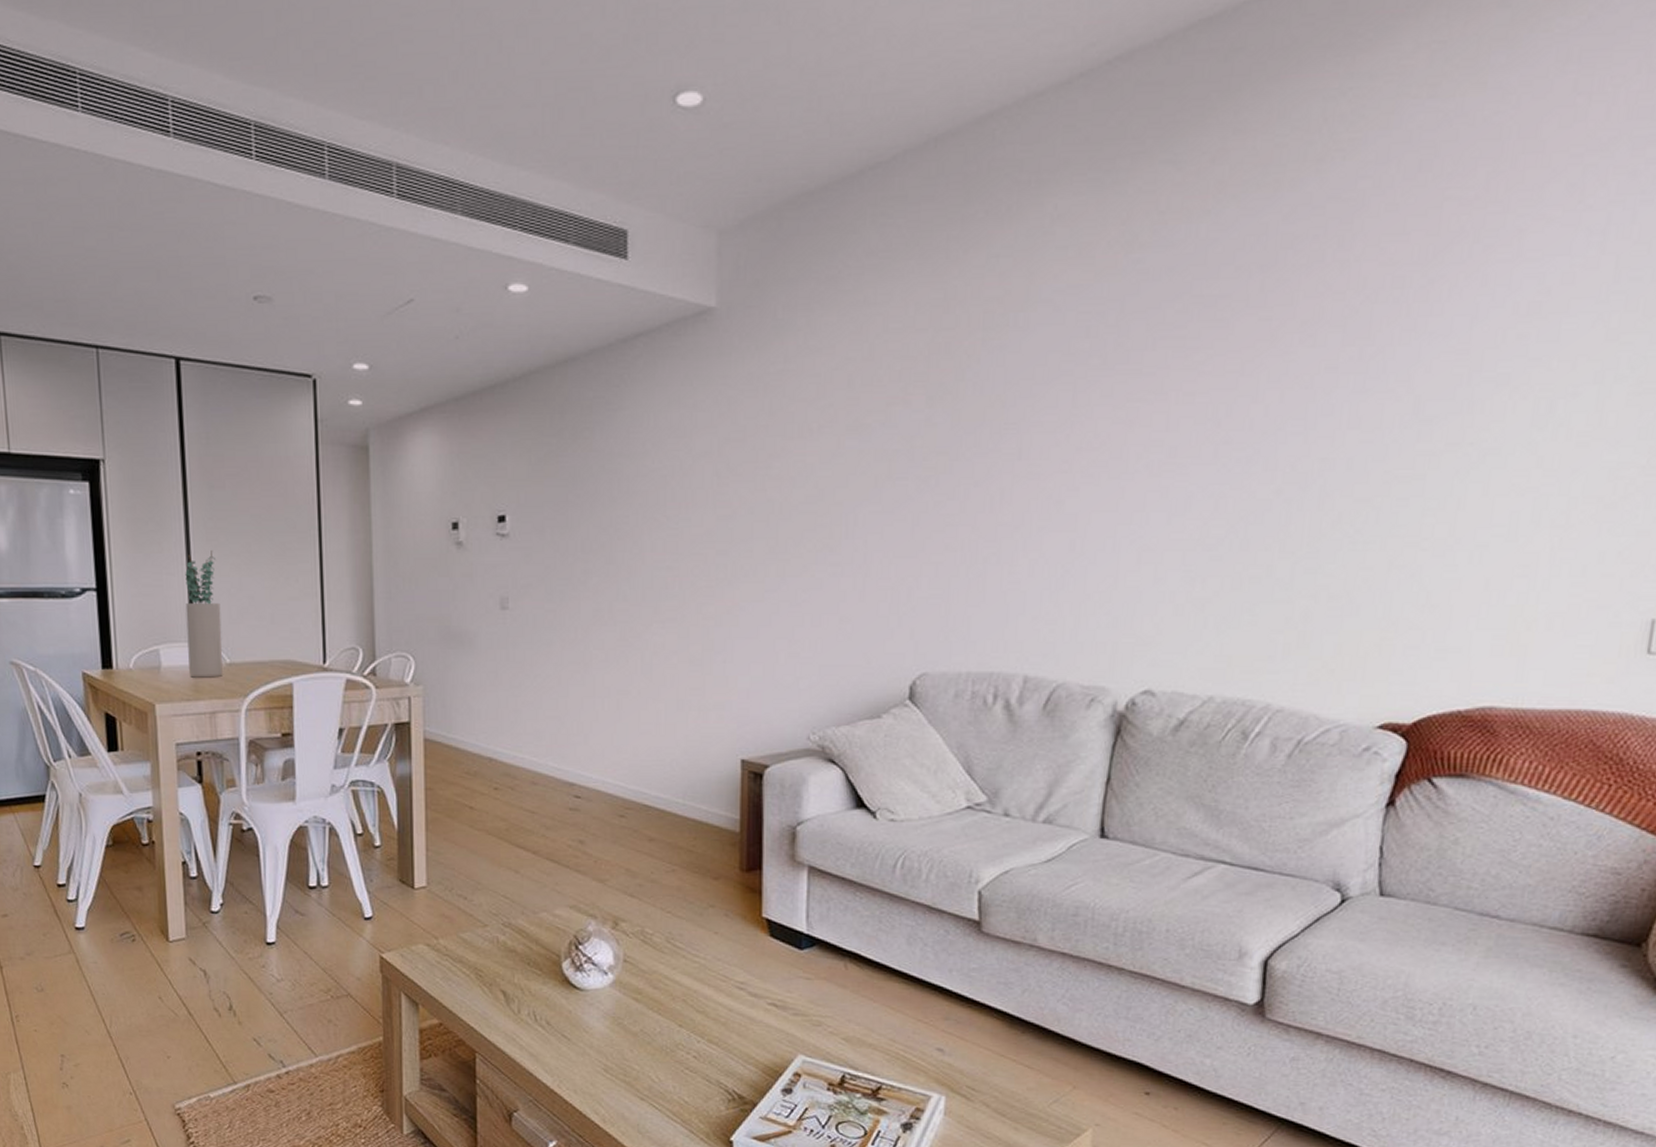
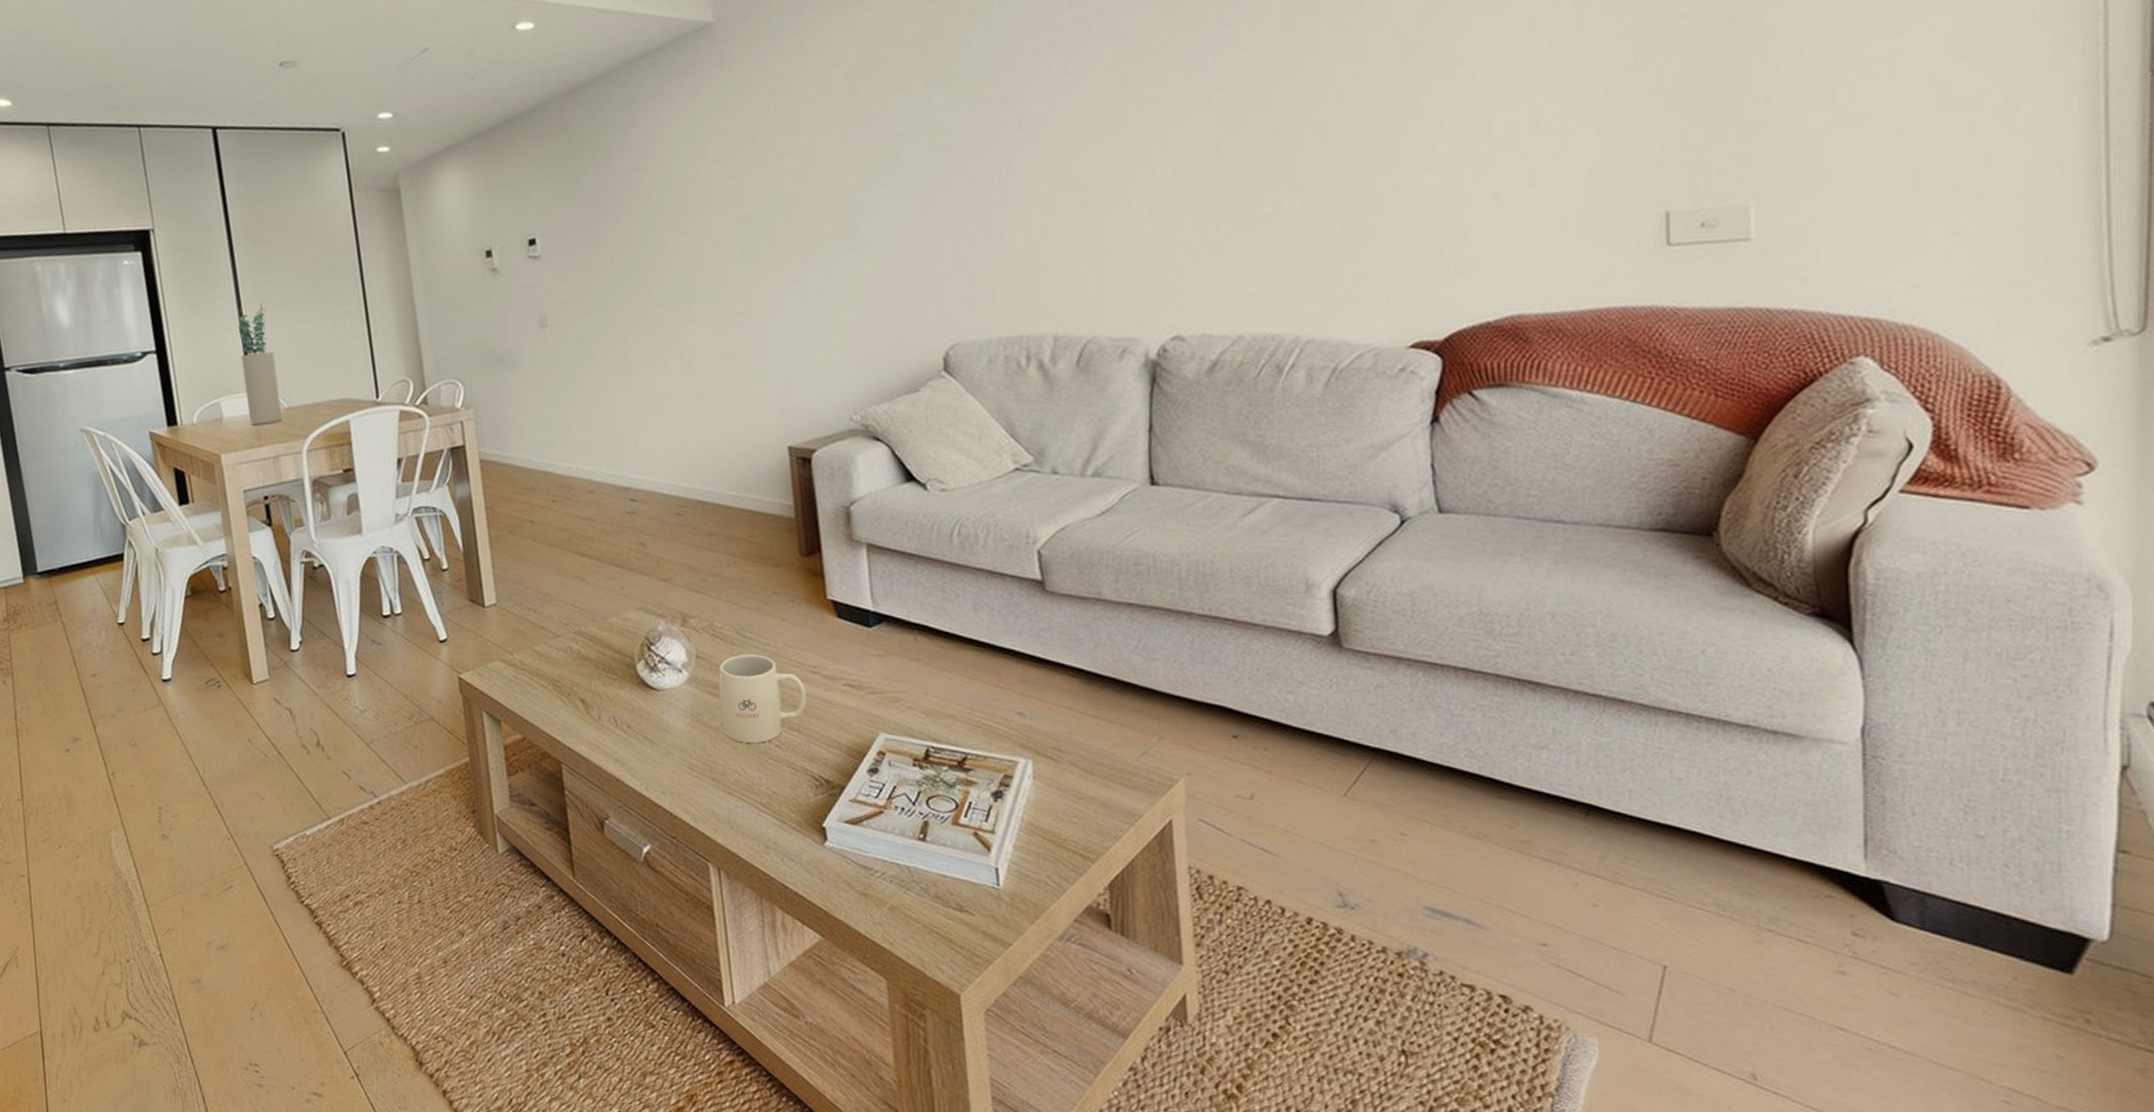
mug: none [642,963,729,1053] -> present [718,654,807,744]

